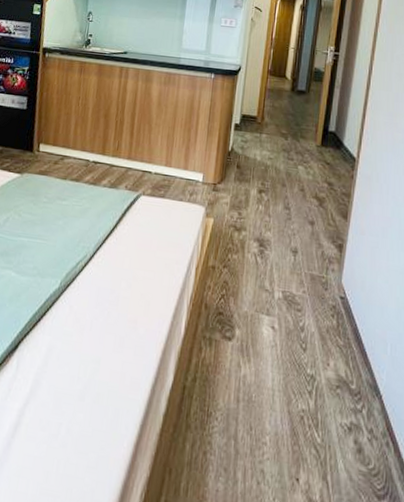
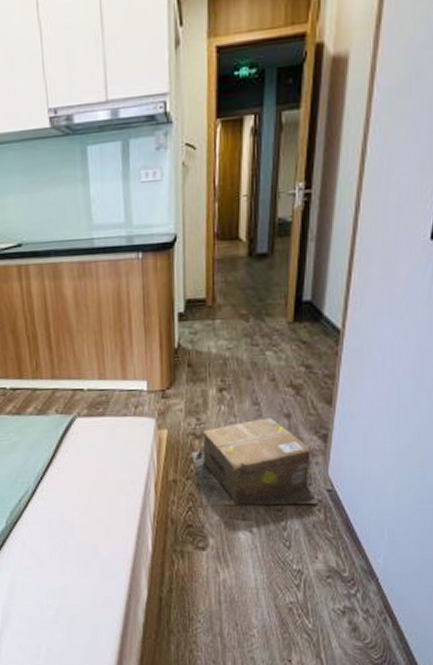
cardboard box: none [230,221,332,309] -> present [192,418,318,507]

